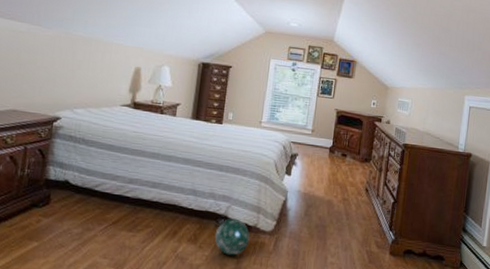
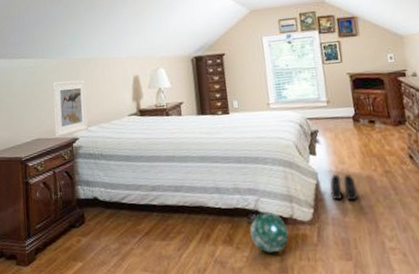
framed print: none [35,53,81,112] -> present [52,79,88,137]
boots: none [294,195,317,220] -> present [330,174,358,201]

